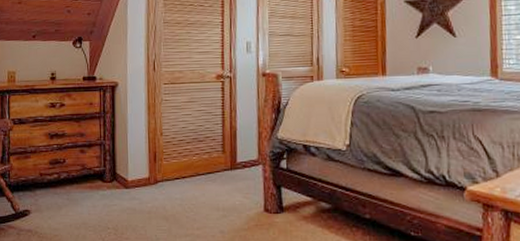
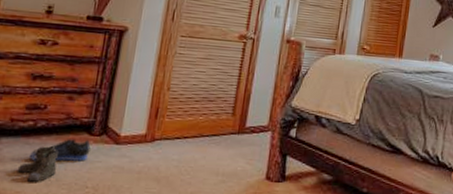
boots: none [52,195,82,227] -> present [17,146,57,183]
sneaker: none [60,186,106,208] -> present [29,139,91,161]

